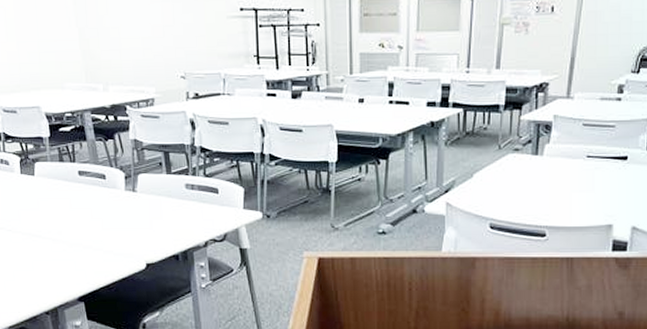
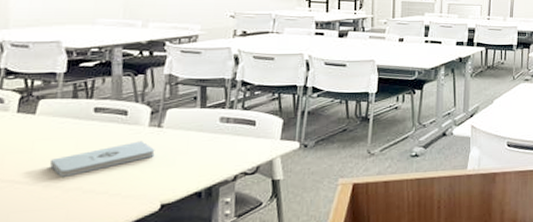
notepad: none [54,204,134,233] -> present [50,141,155,177]

